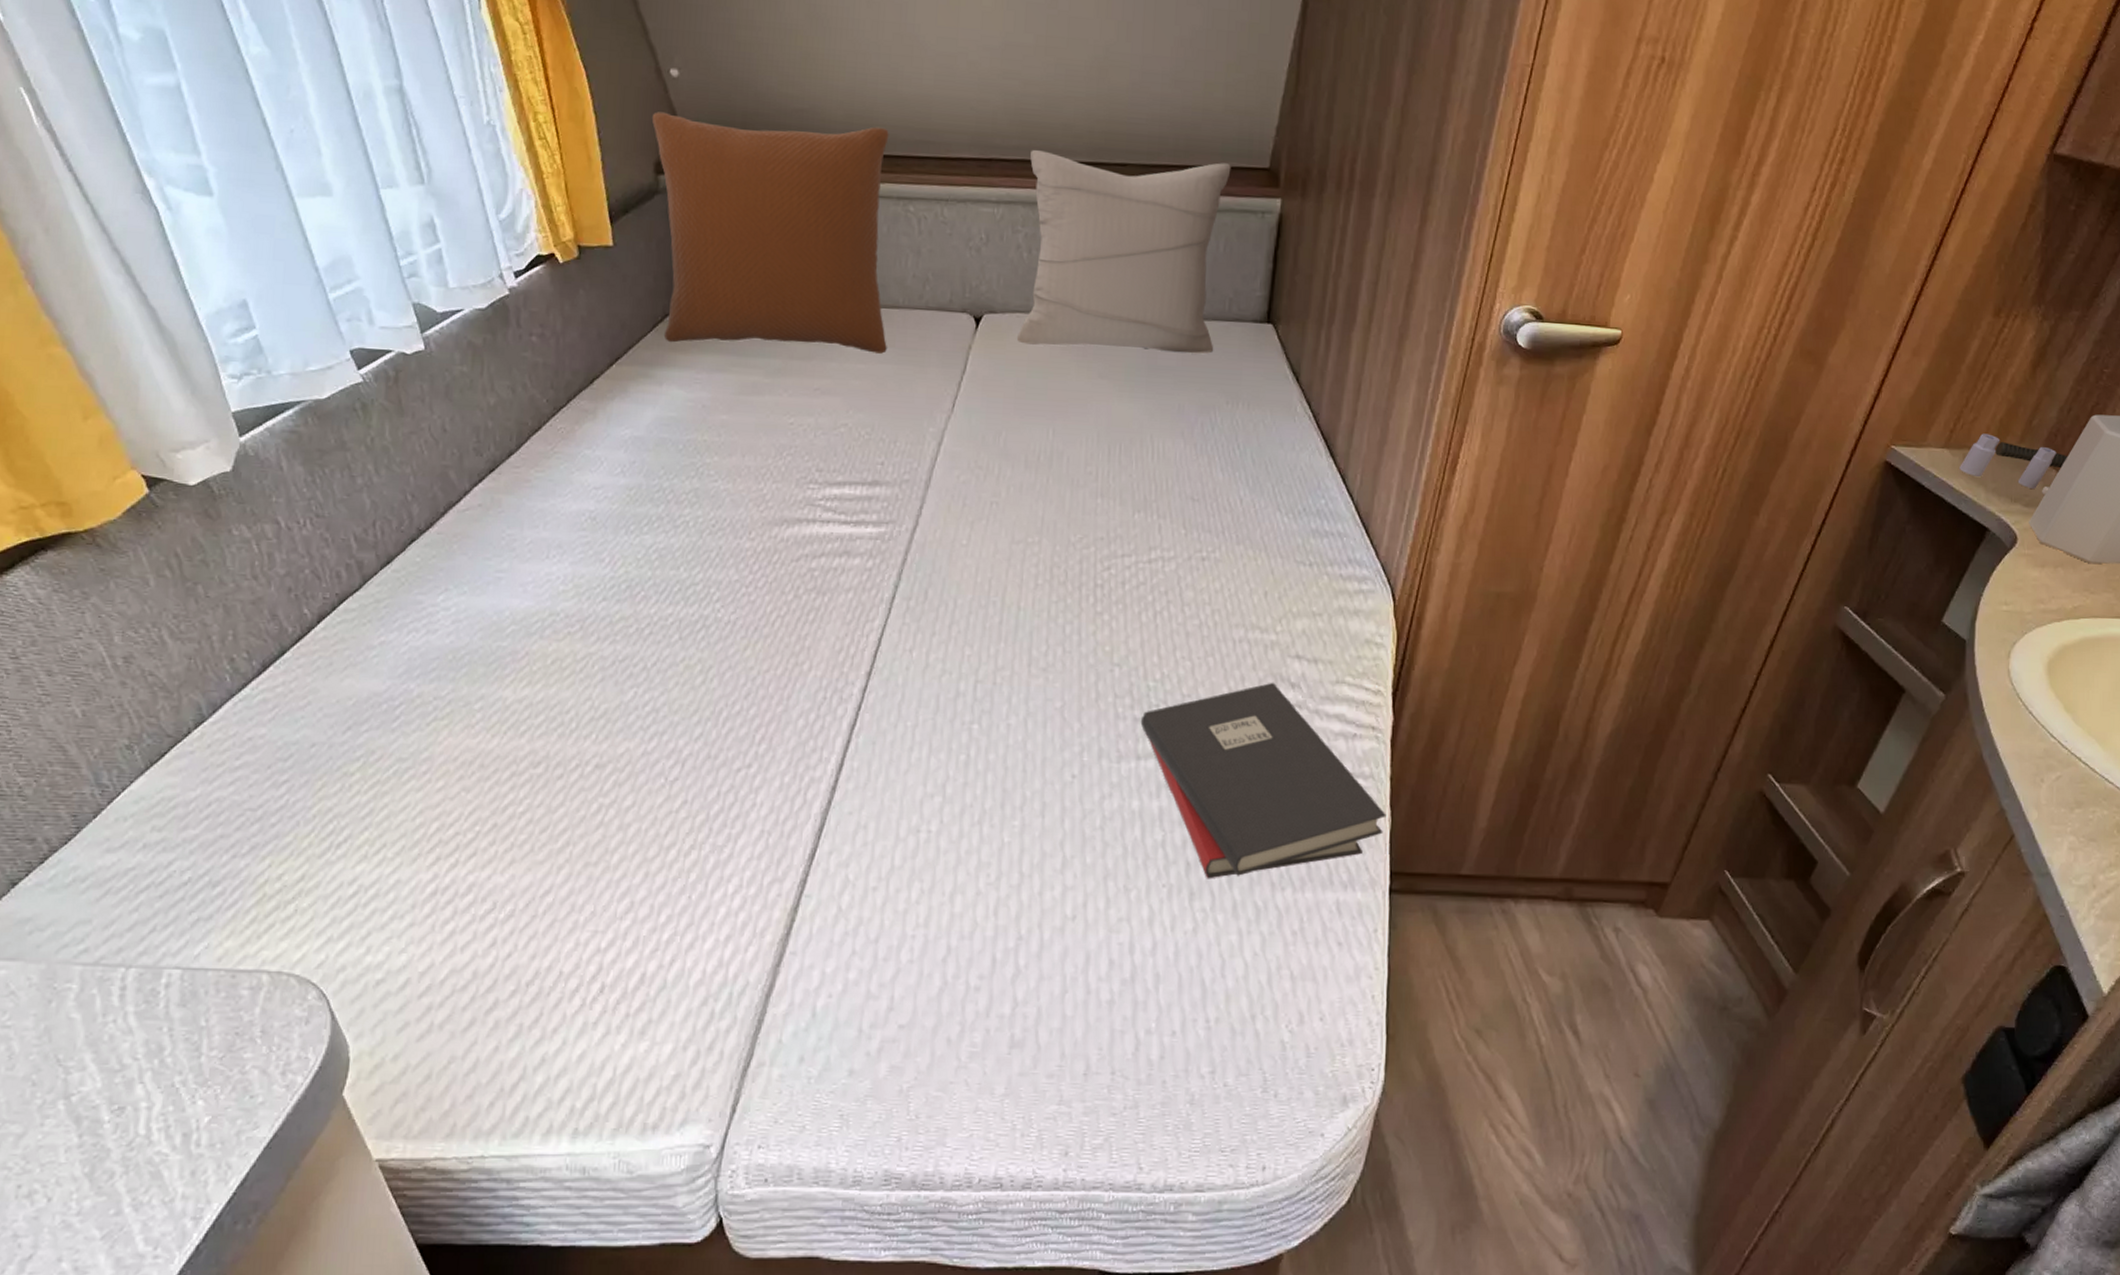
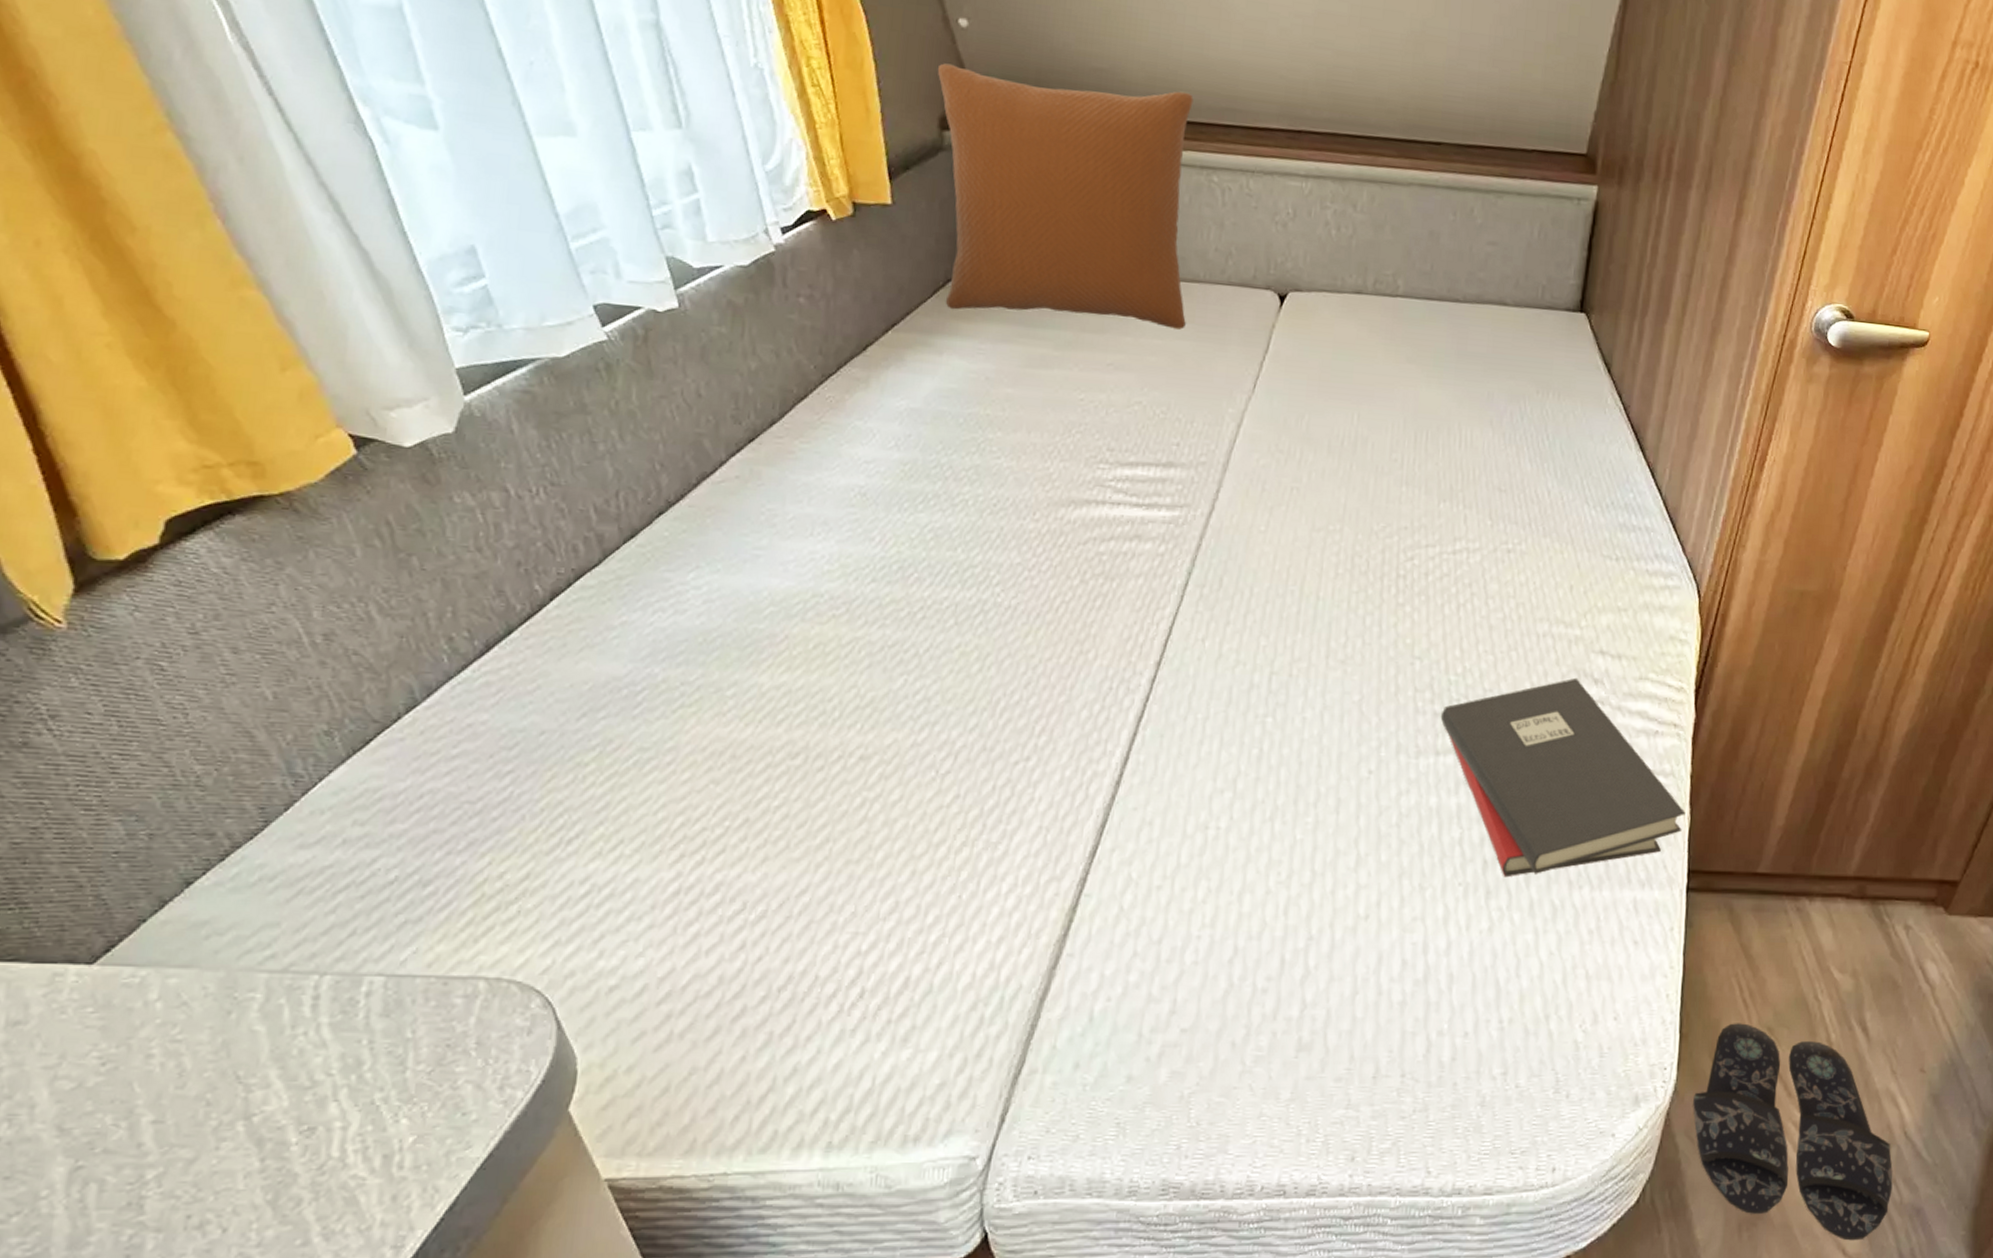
pillow: present [1016,149,1231,355] -> none [1322,123,1548,342]
slippers: none [1402,1025,1610,1246] -> present [1693,1023,1893,1241]

